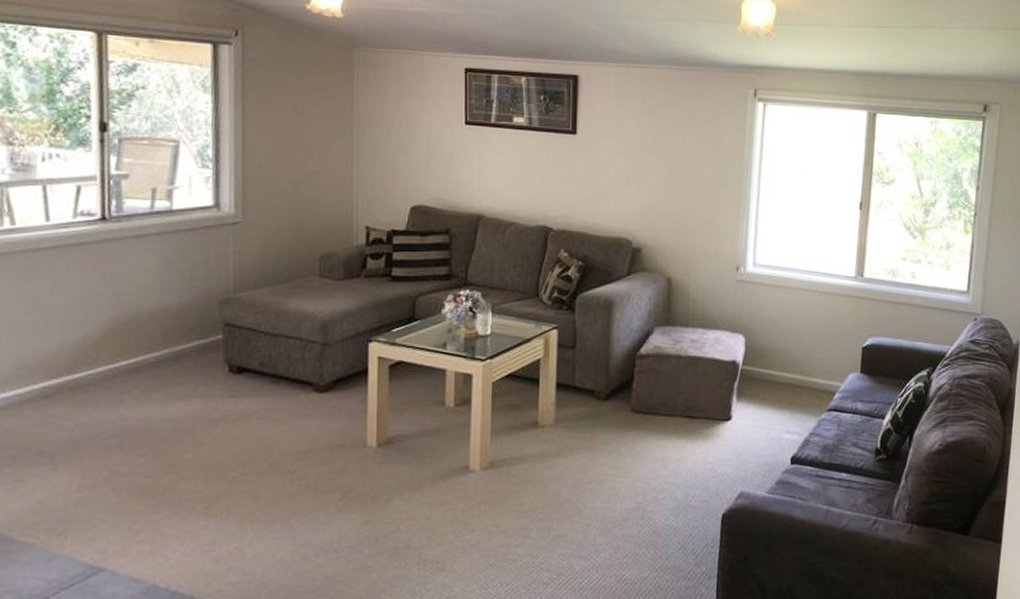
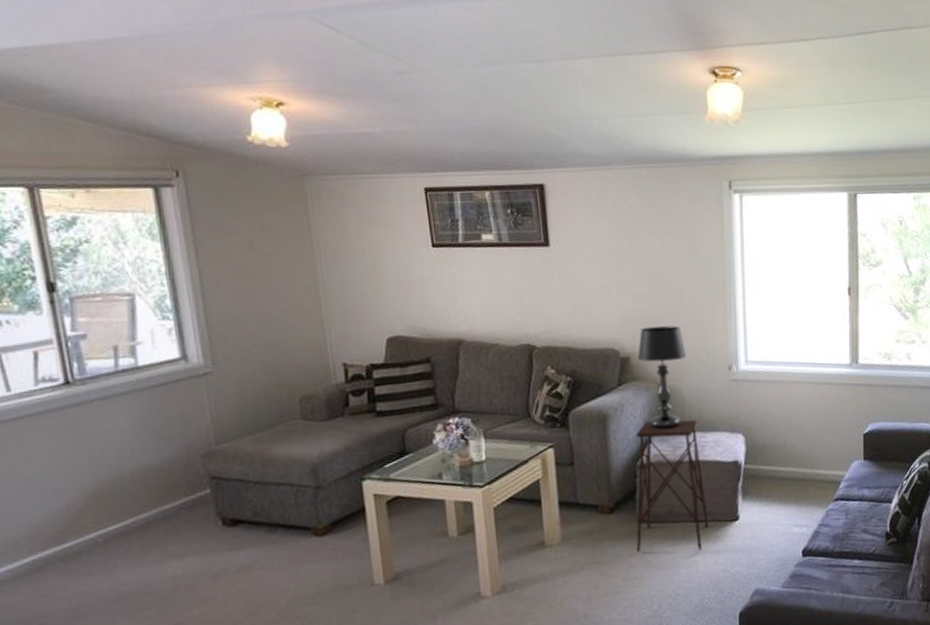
side table: none [627,313,702,447] -> present [636,419,710,553]
table lamp: none [648,220,696,322] -> present [637,325,686,430]

